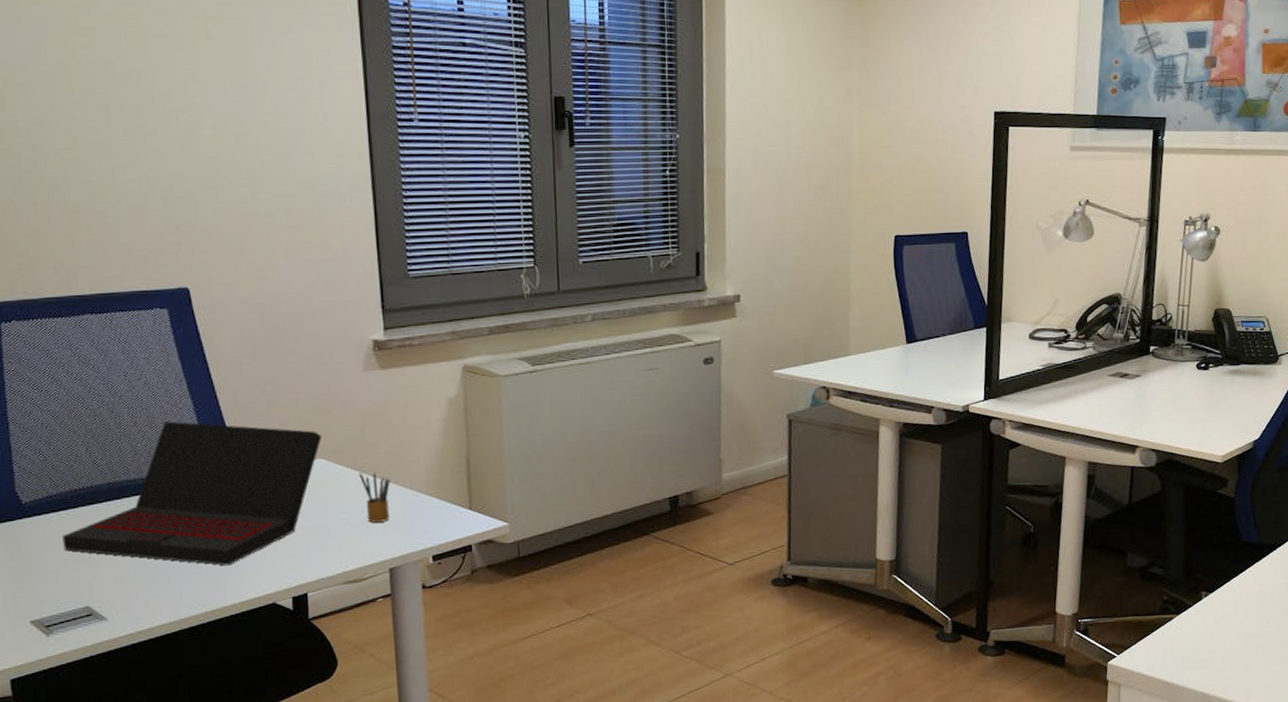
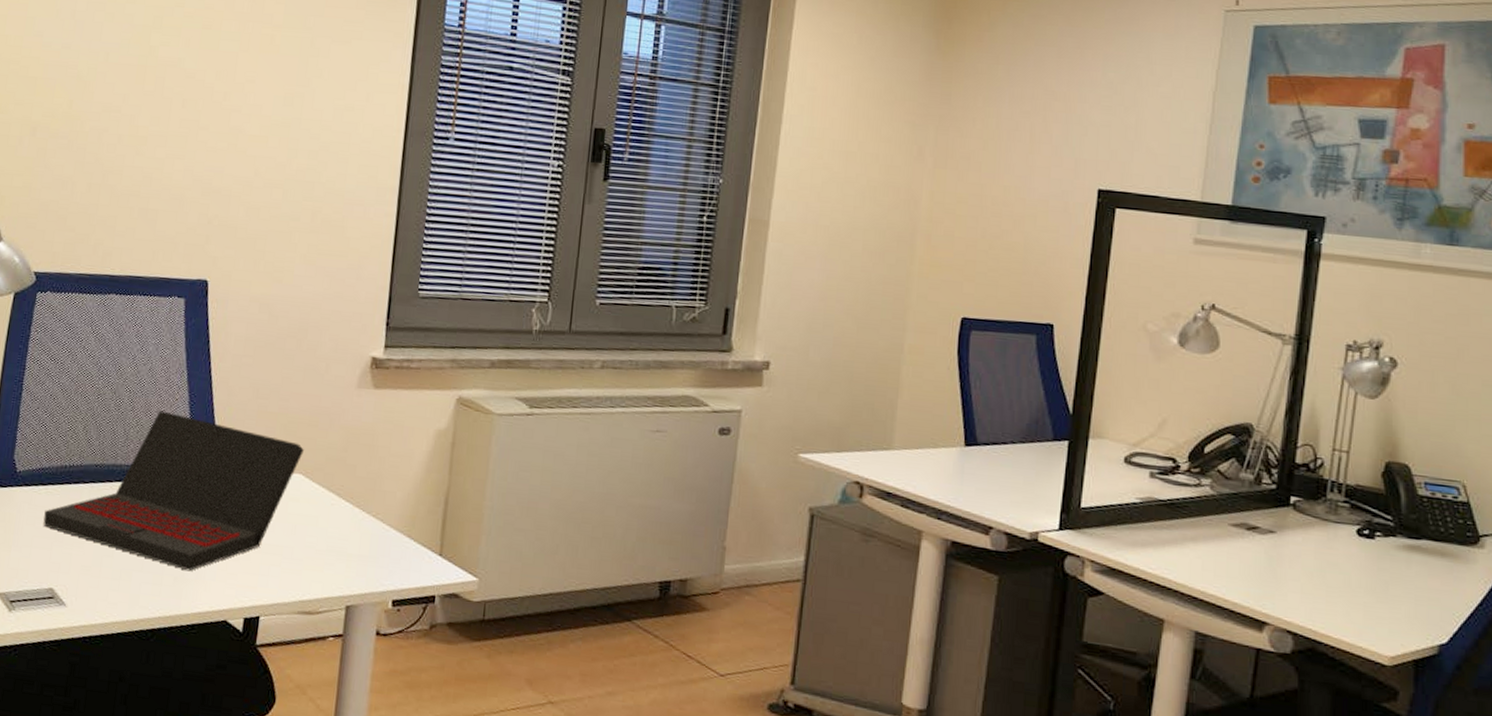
pencil box: present [359,471,391,523] -> none [333,494,364,553]

